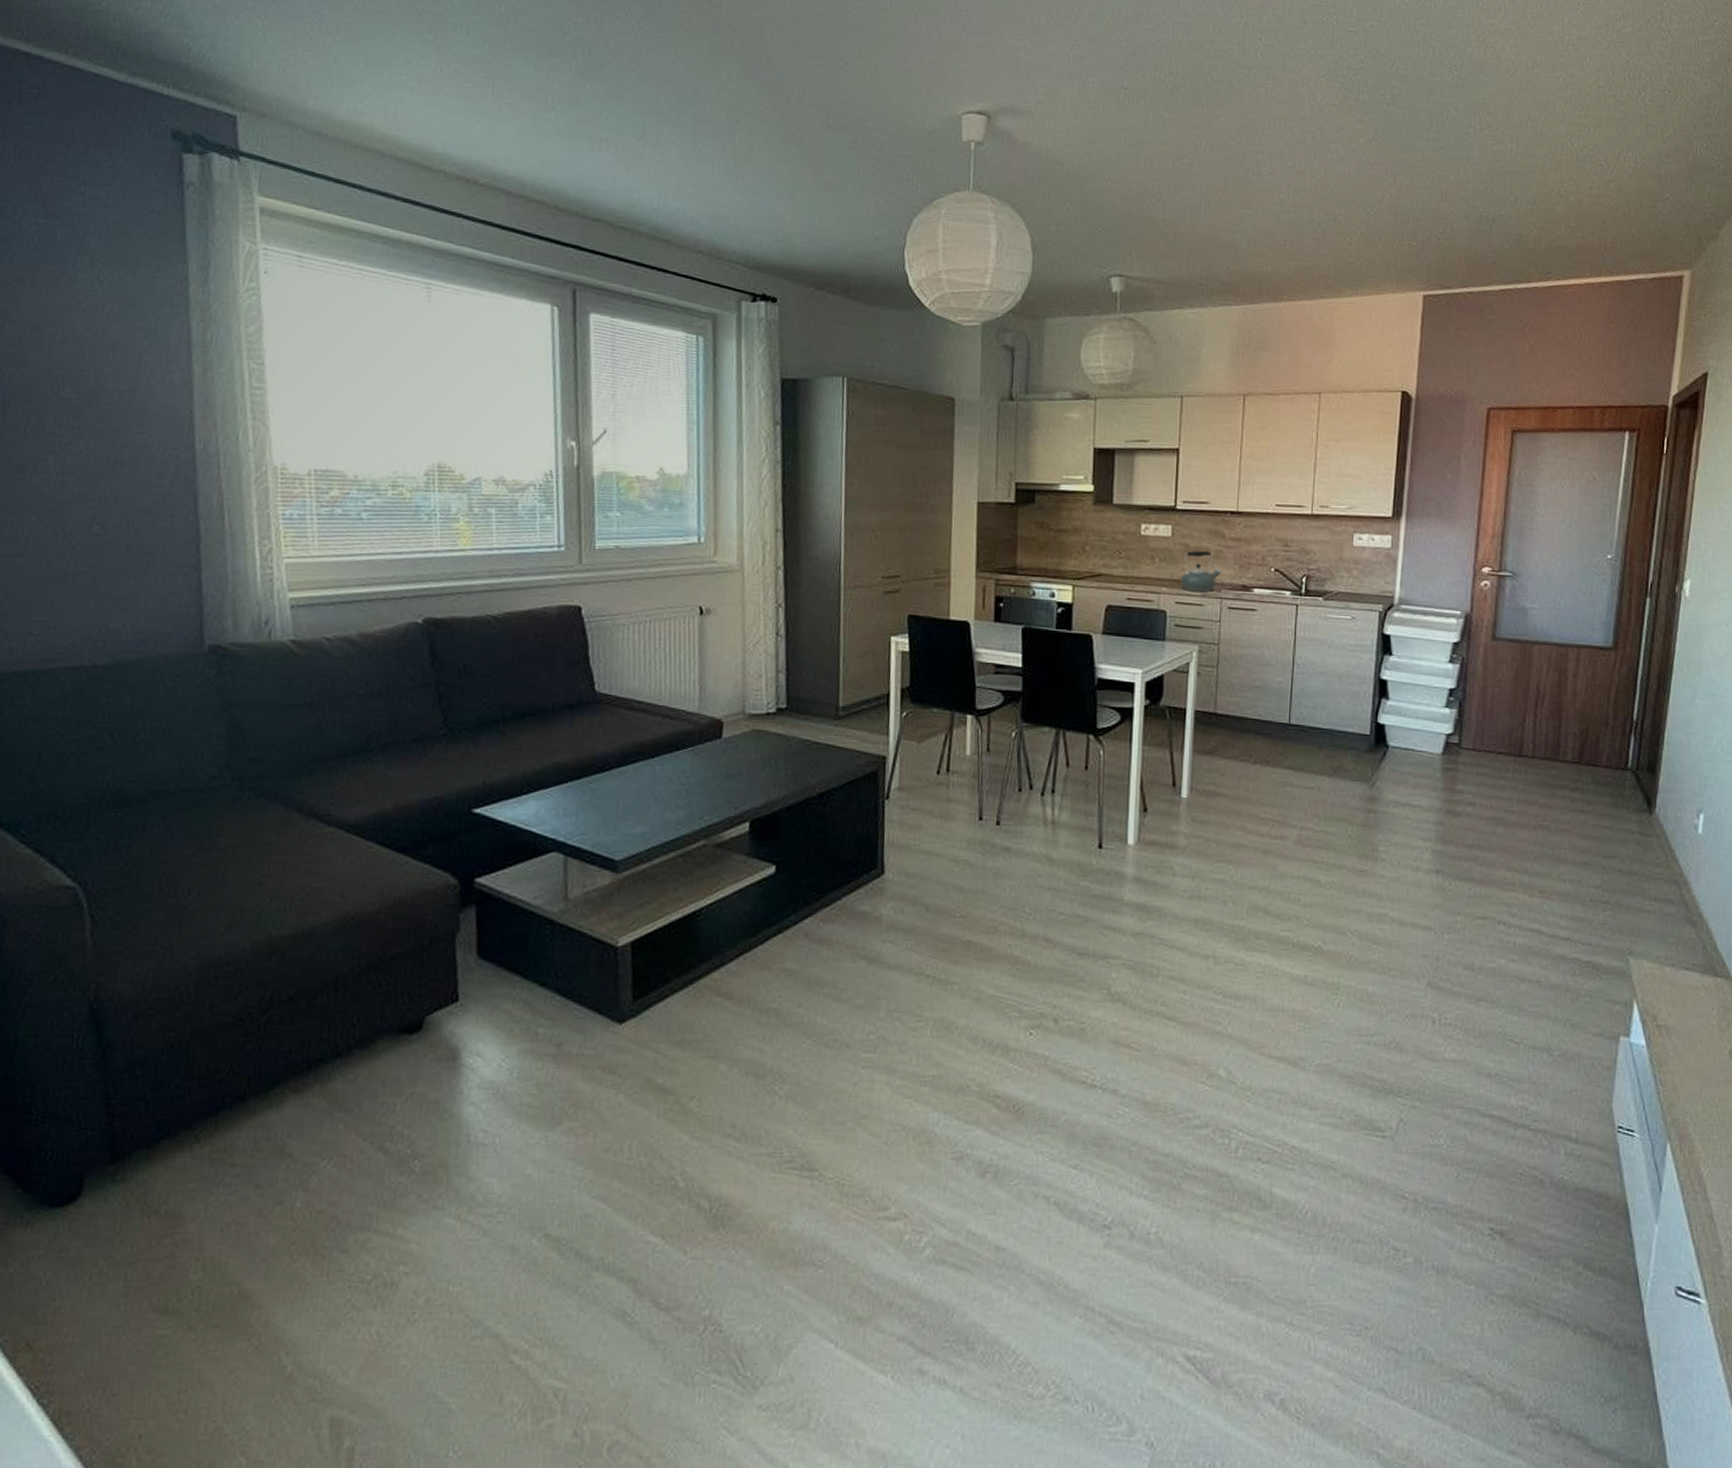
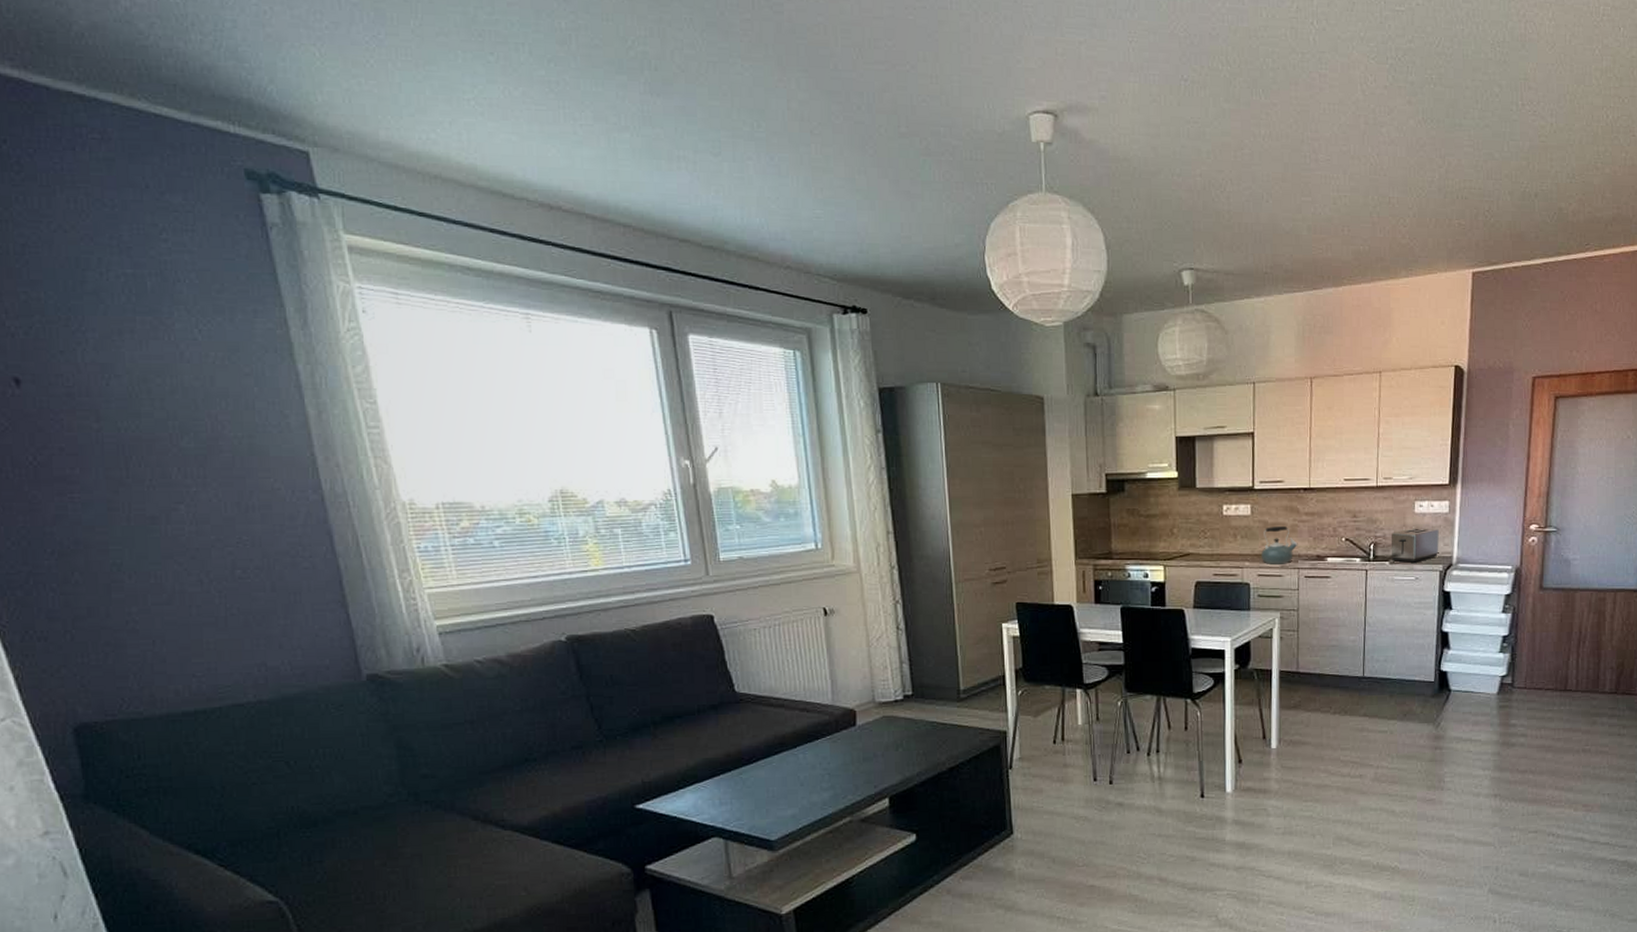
toaster: none [1325,562,1379,600] -> present [1391,528,1439,563]

